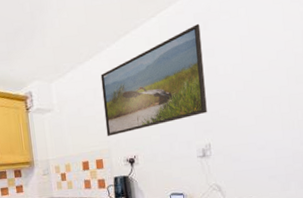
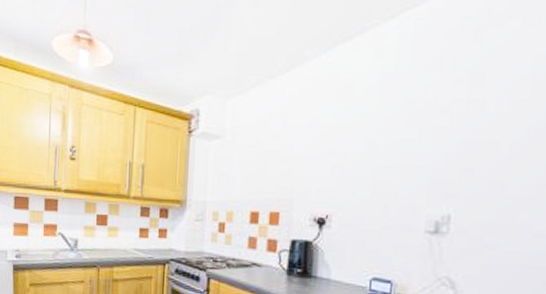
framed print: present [100,23,207,136] -> none [291,31,468,182]

